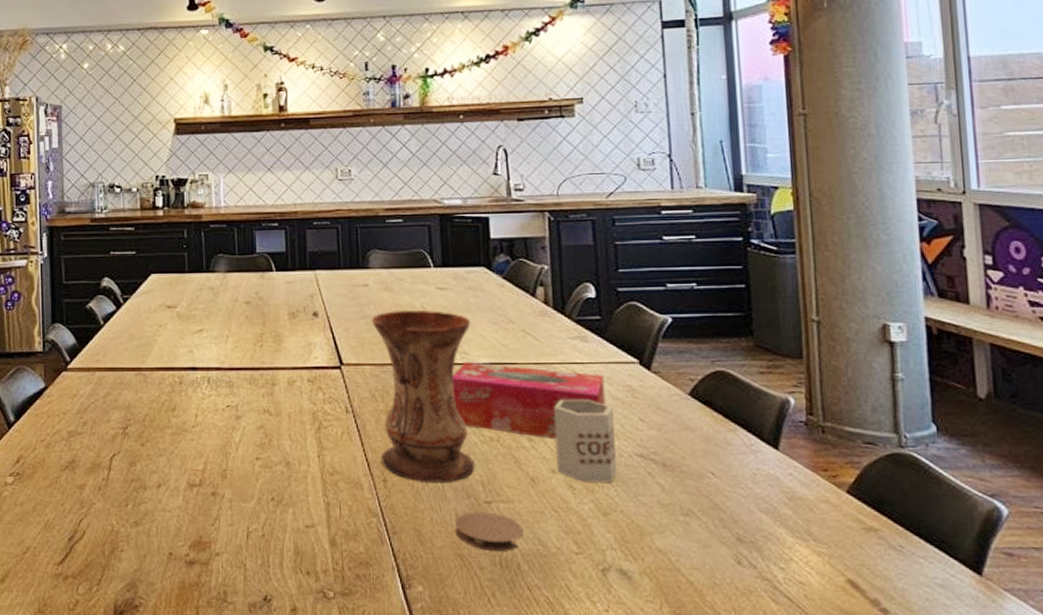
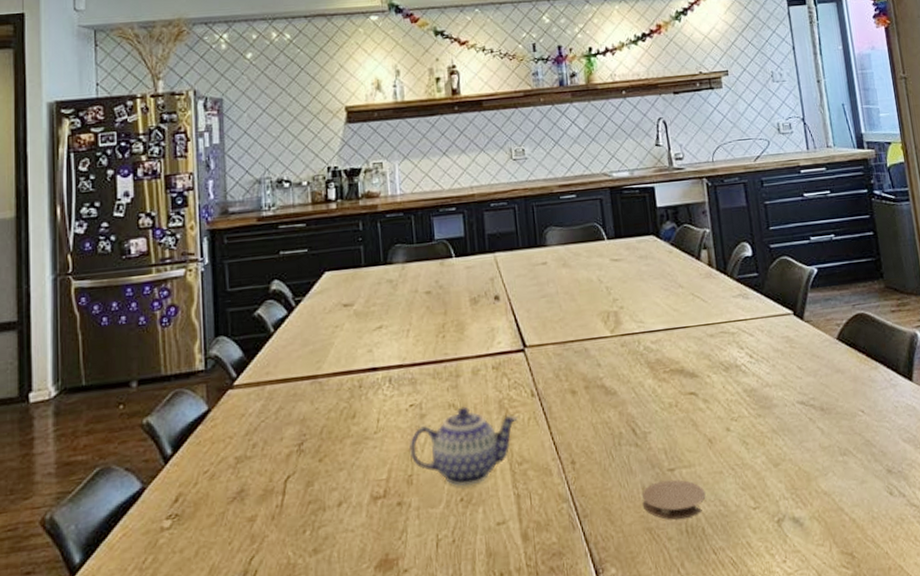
teapot: none [225,414,331,487] -> present [409,406,518,486]
vase: present [371,310,475,482] -> none [551,282,657,458]
tissue box: present [452,362,606,439] -> none [630,329,768,397]
mug: present [554,400,617,482] -> none [724,354,783,436]

